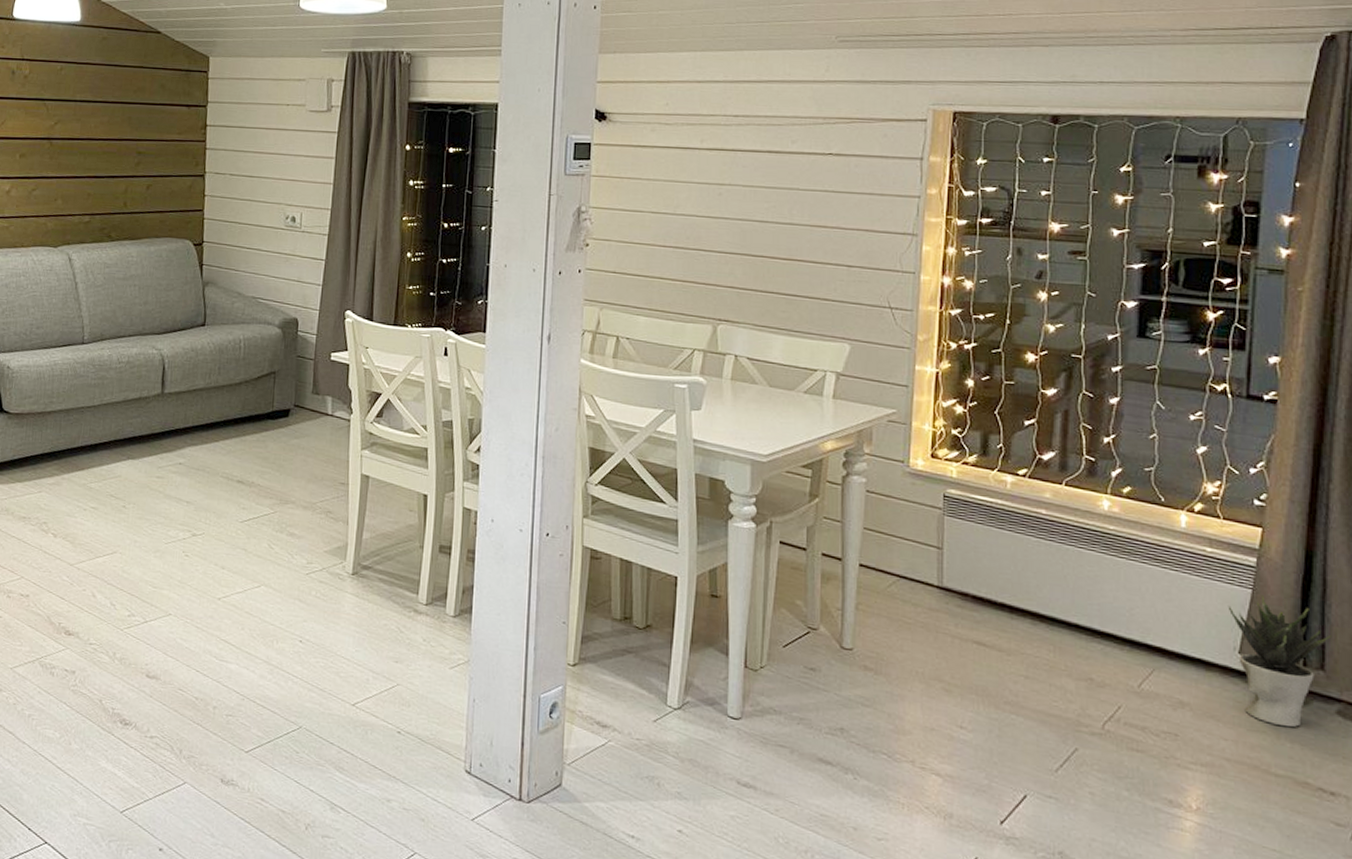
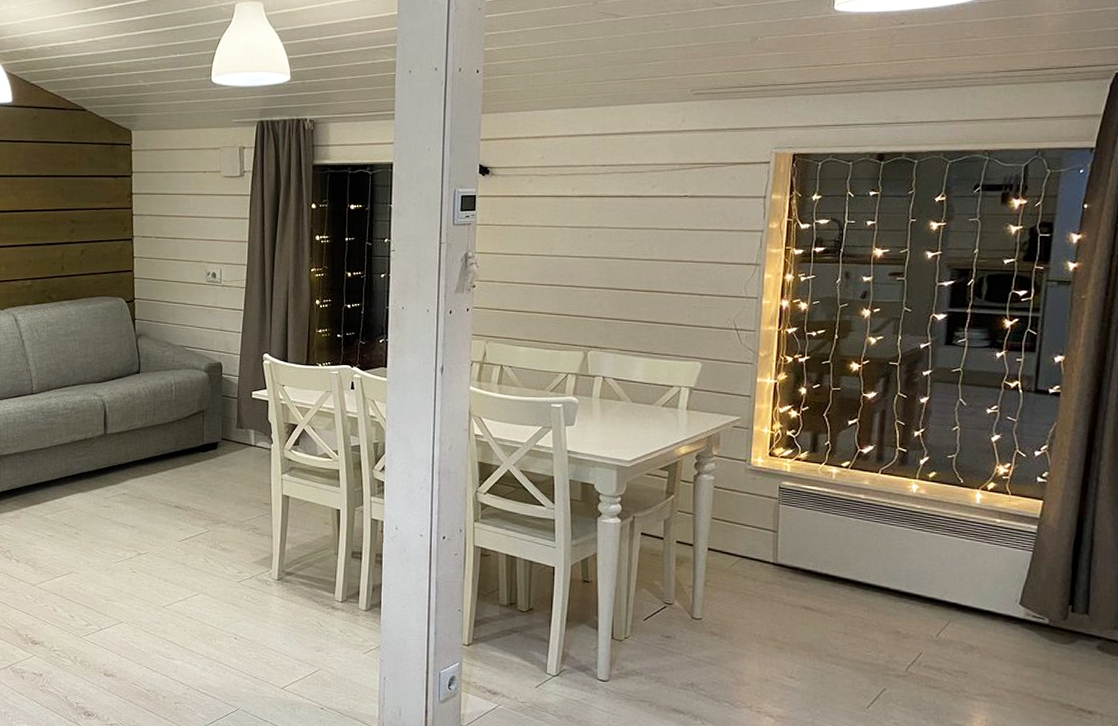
potted plant: present [1227,596,1332,728] -> none [1012,557,1096,662]

